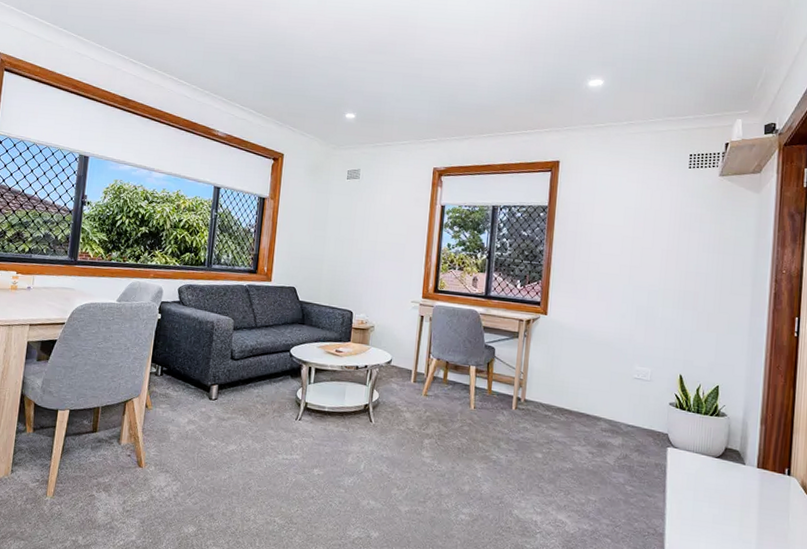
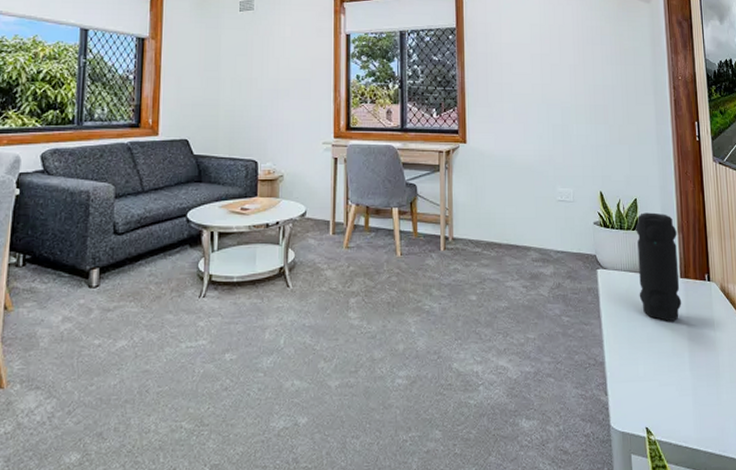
speaker: none [709,400,759,508] -> present [636,212,682,321]

